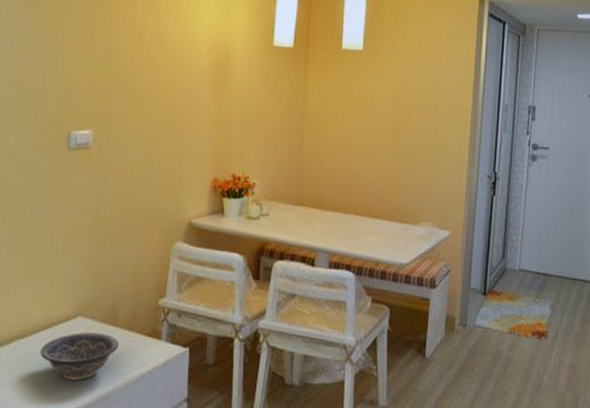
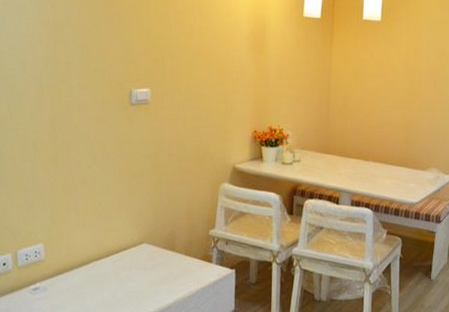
decorative bowl: present [40,333,119,380] -> none [112,256,177,295]

